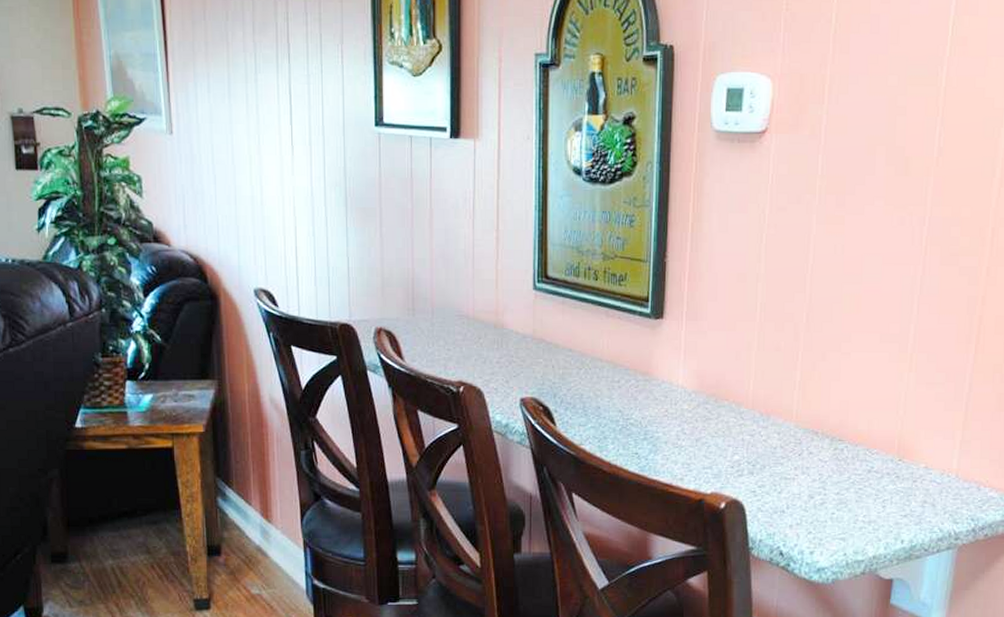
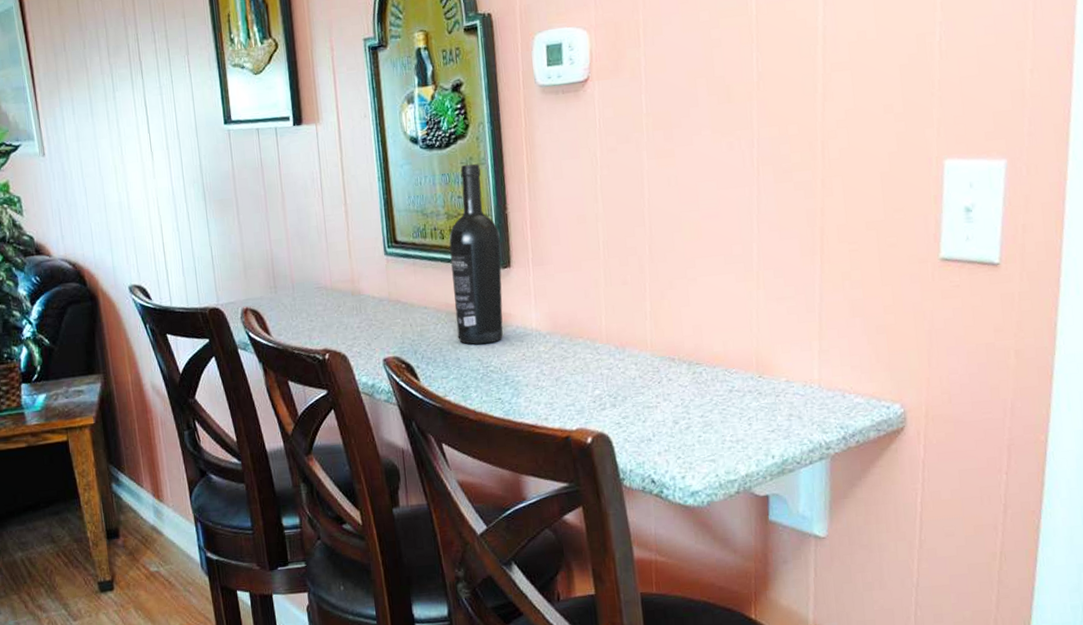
wine bottle: none [600,204,656,396] -> present [449,164,503,345]

